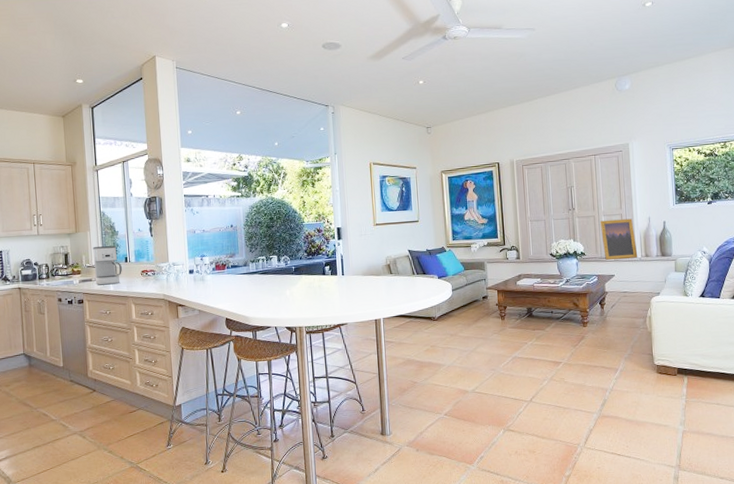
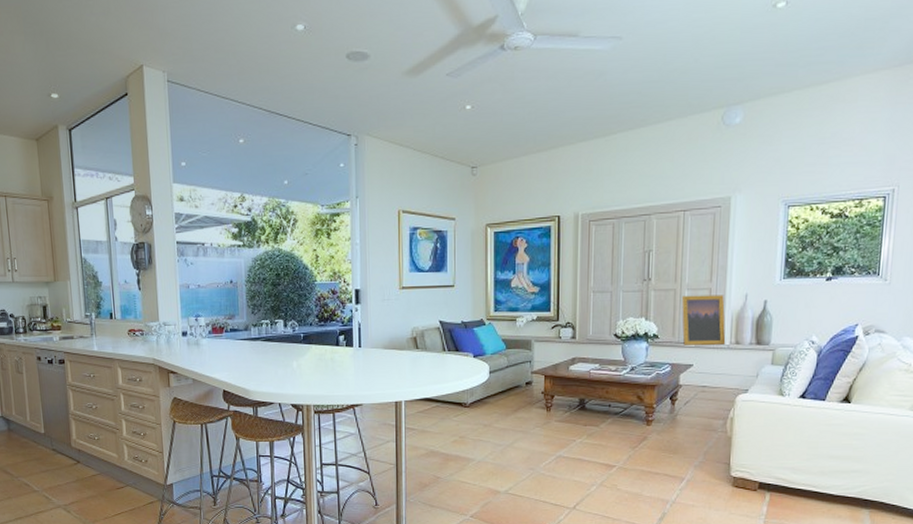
coffee maker: present [93,246,122,285] -> none [73,299,107,344]

